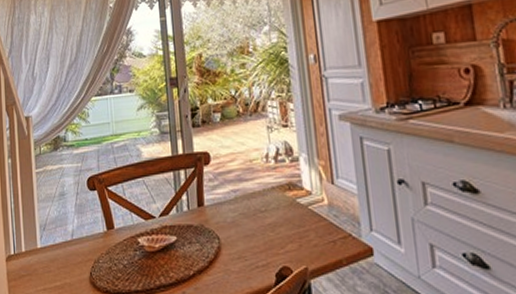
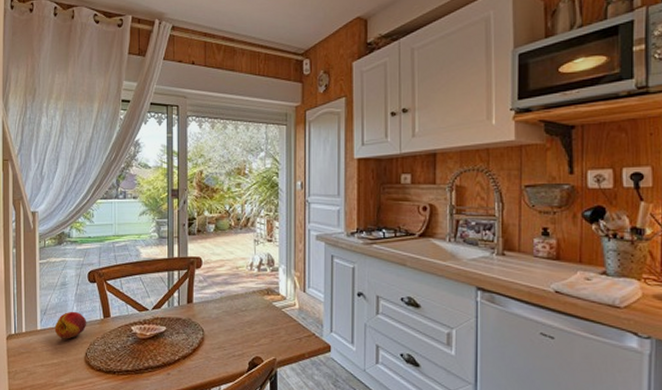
fruit: none [55,224,90,258] -> present [54,311,87,340]

